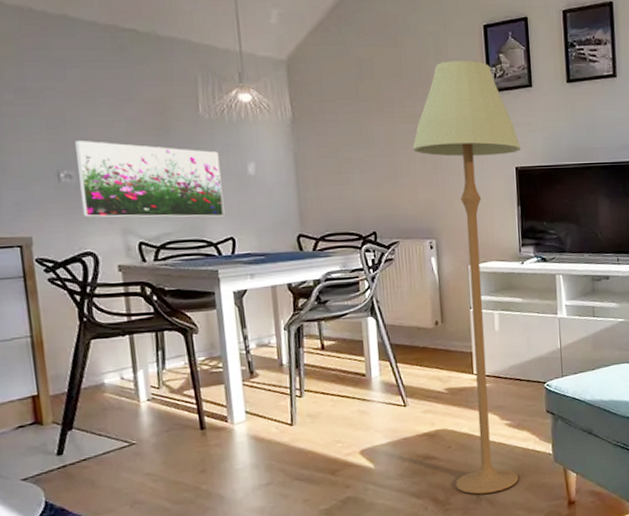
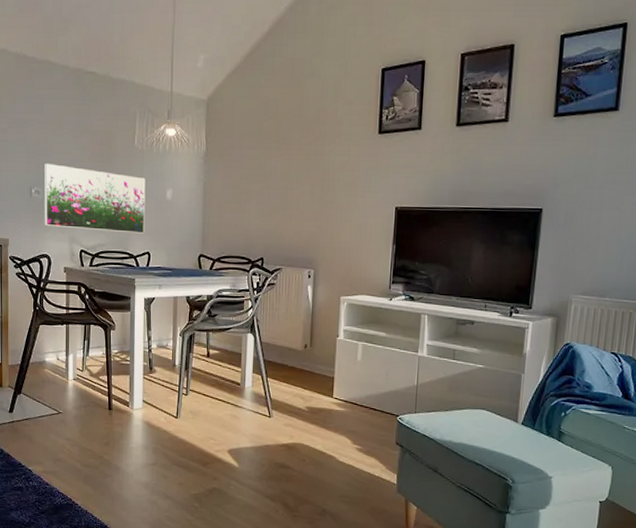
floor lamp: present [413,60,521,494] -> none [304,102,403,509]

